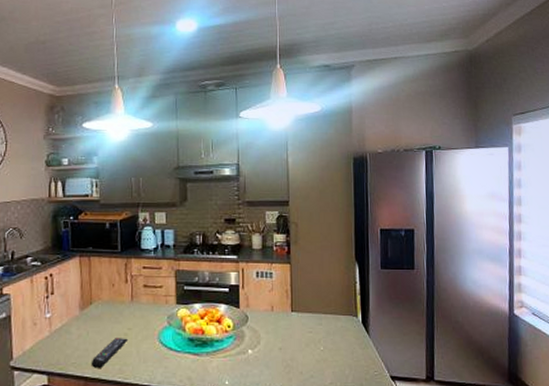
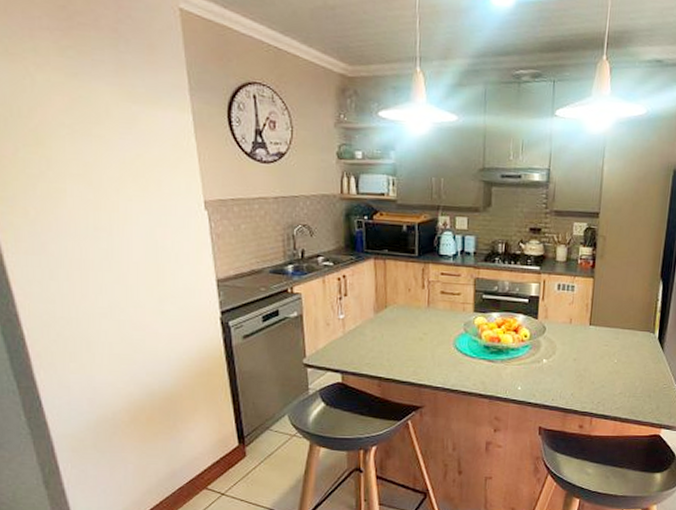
remote control: present [91,337,128,369] -> none [385,340,424,371]

